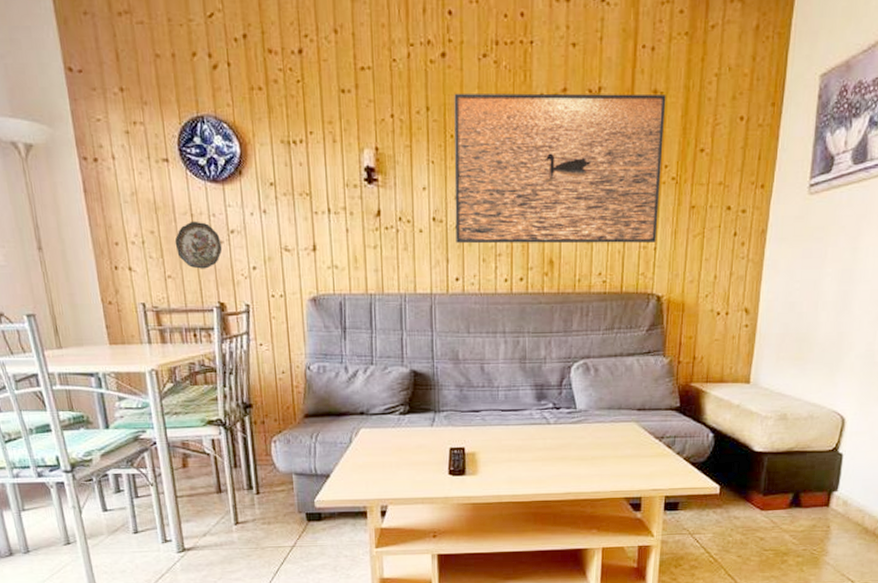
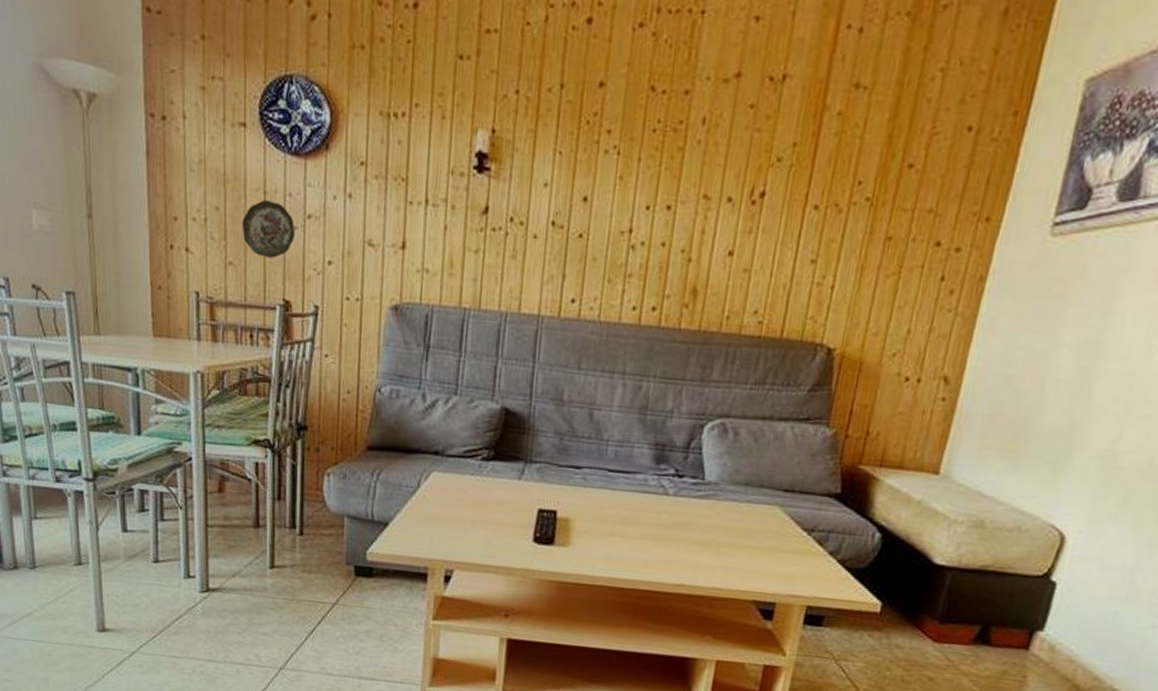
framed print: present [454,93,666,244] -> none [577,71,871,279]

